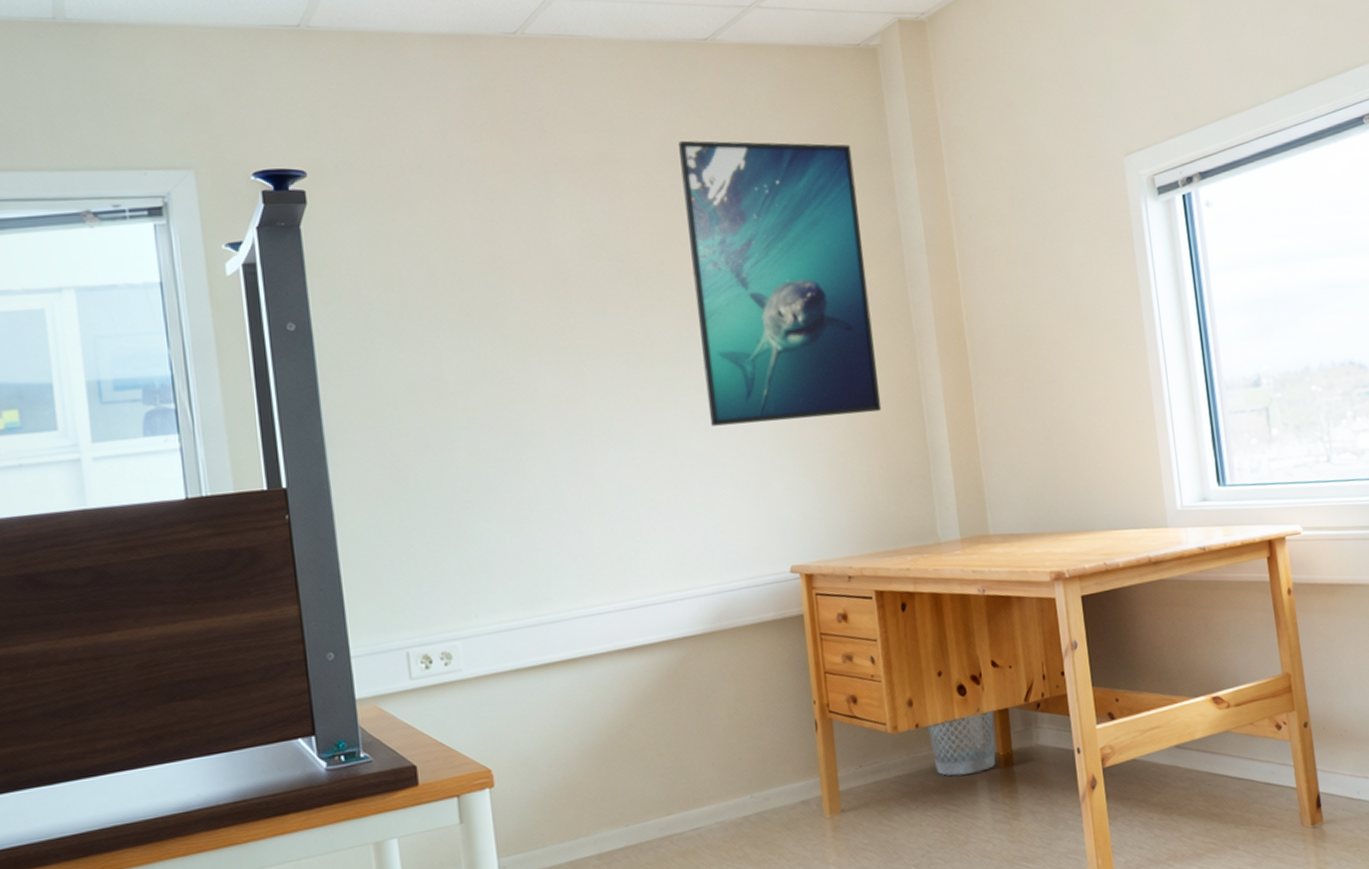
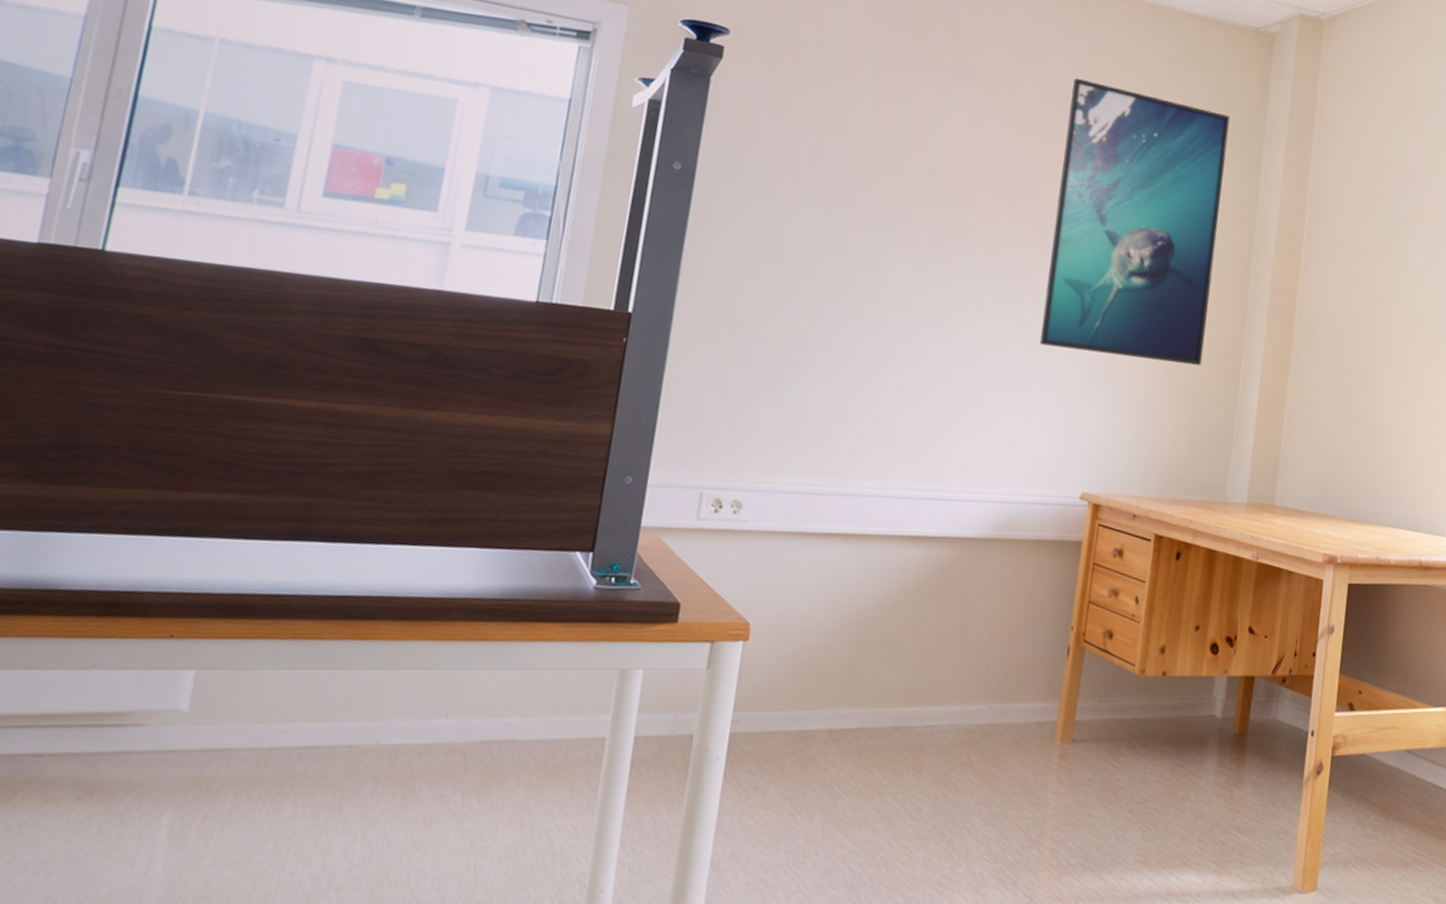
wastebasket: present [927,709,996,776] -> none [1172,673,1241,733]

